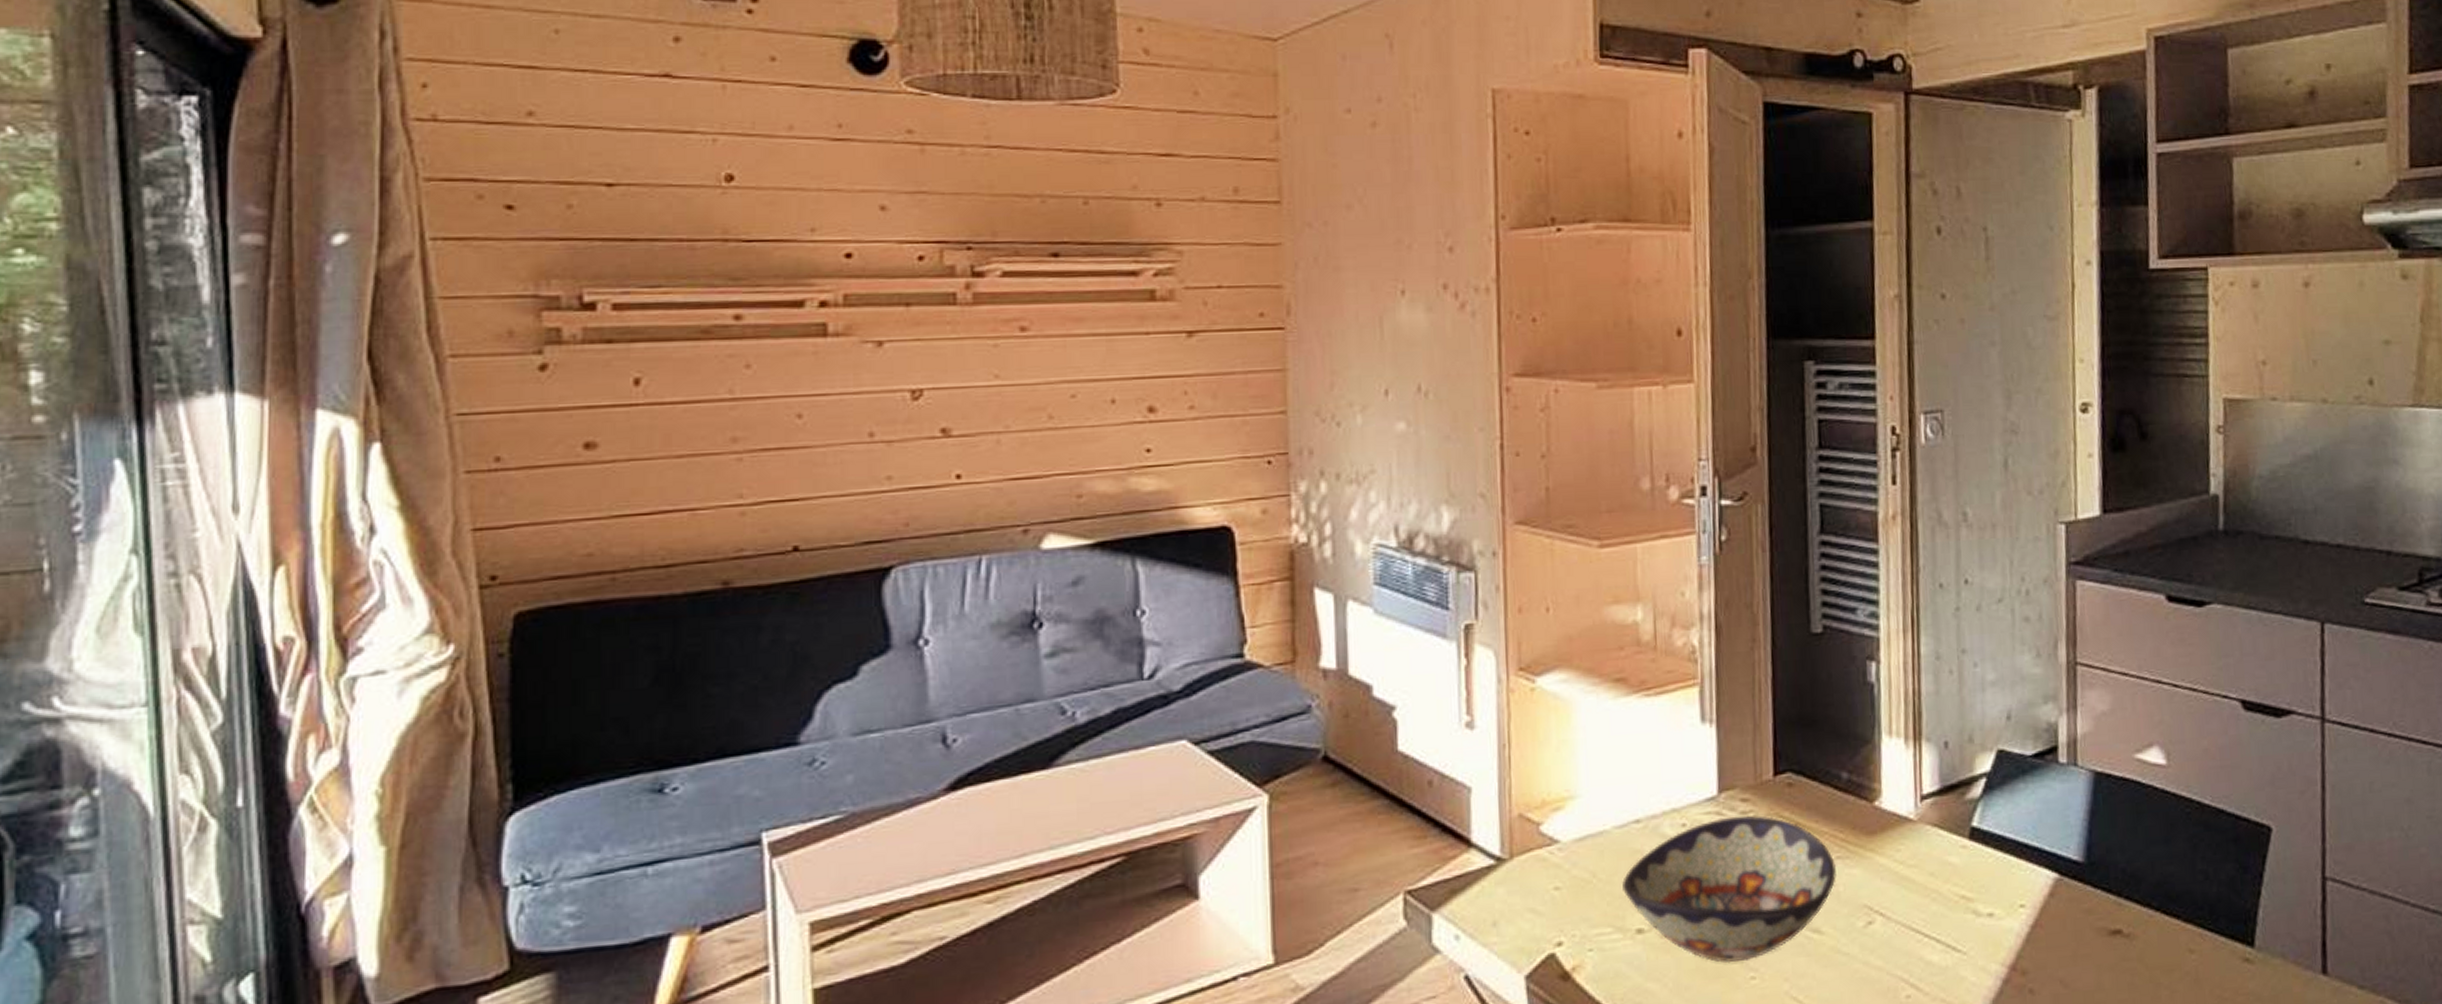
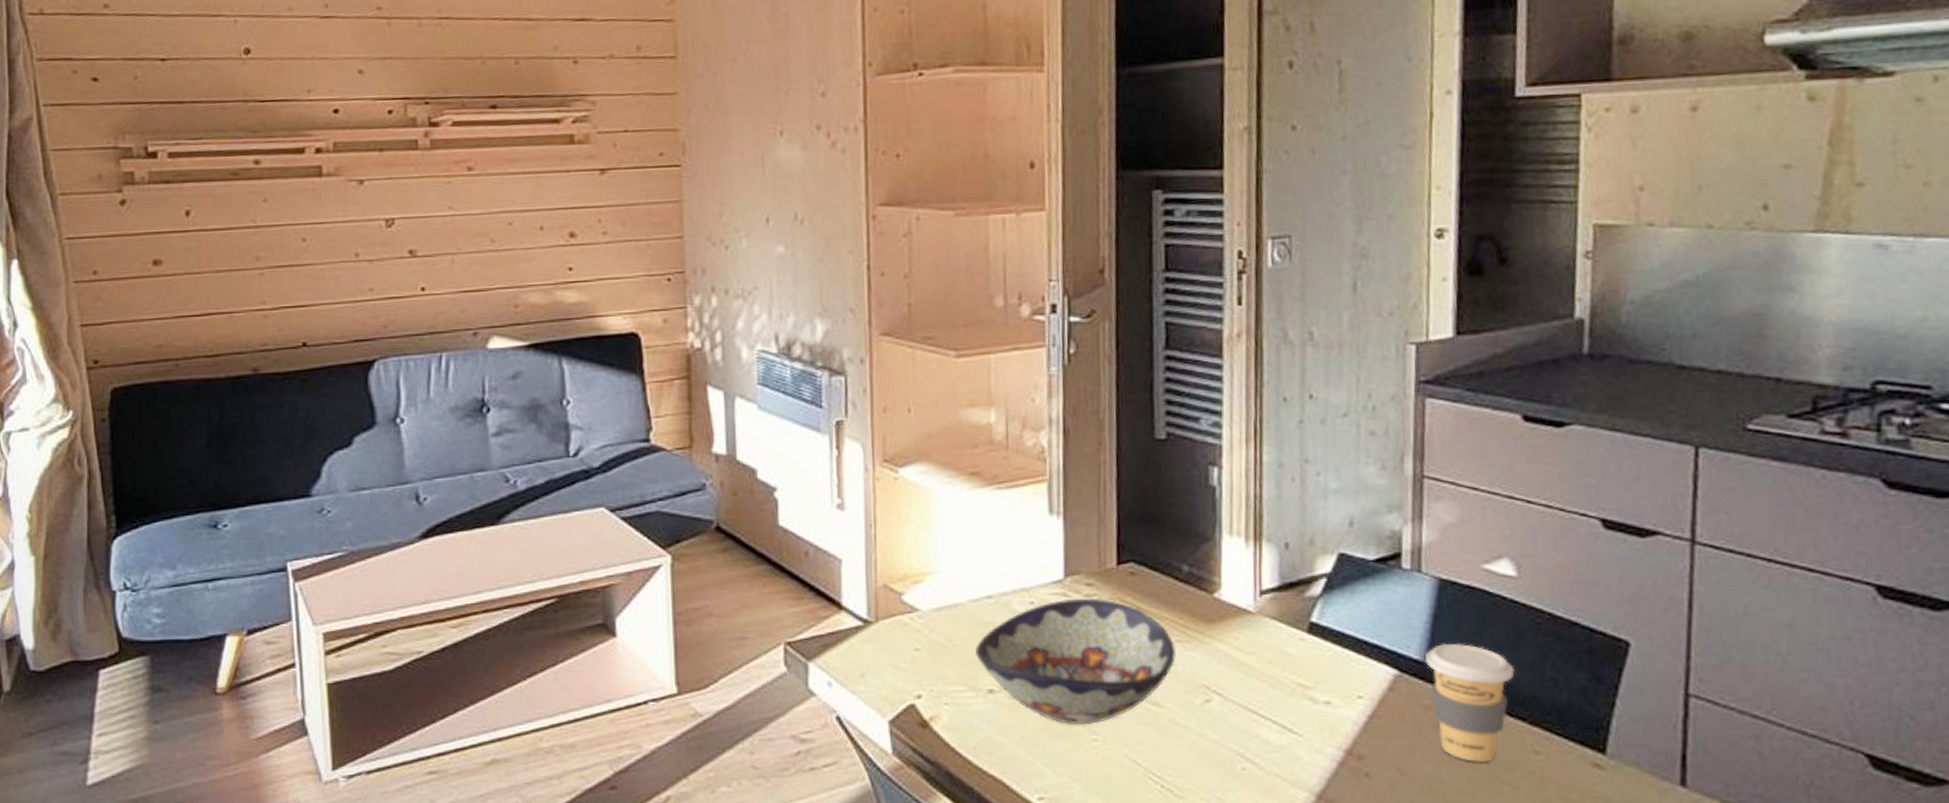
coffee cup: none [2083,839,2168,968] -> present [1424,643,1515,763]

